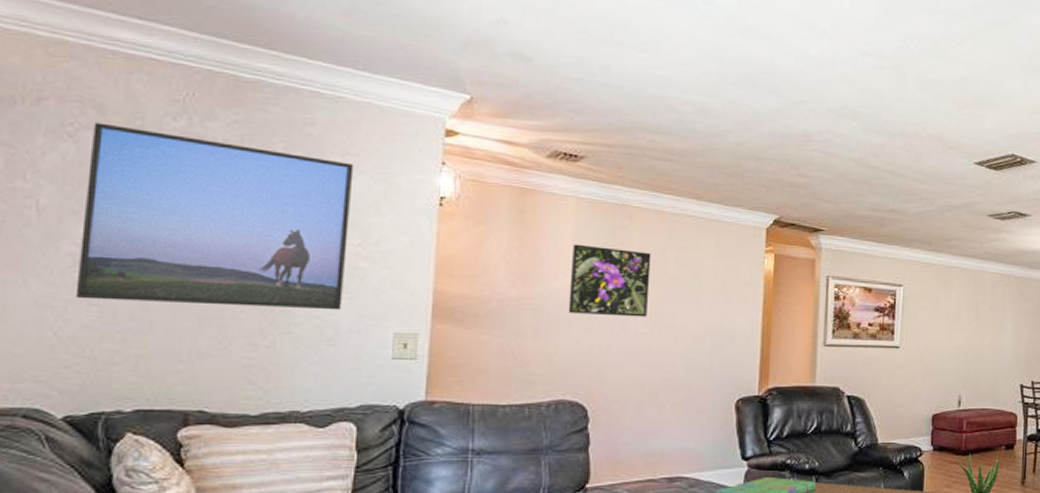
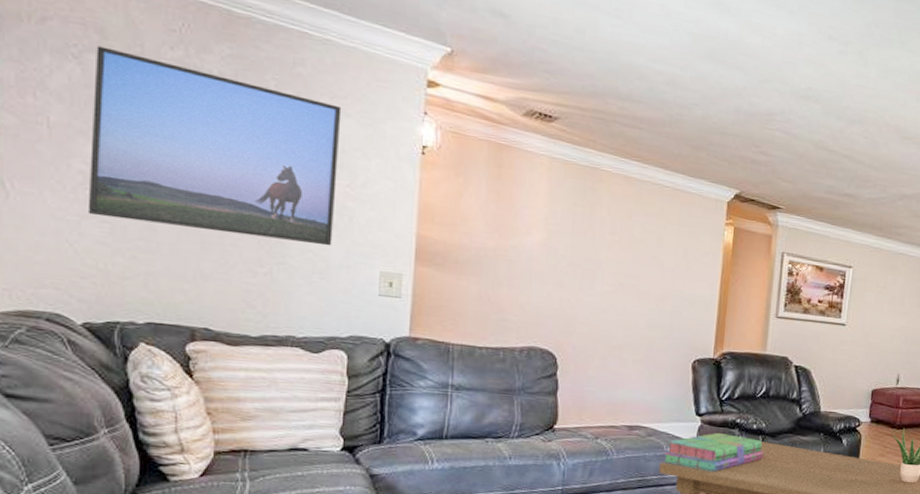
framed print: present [568,244,651,317] -> none [540,202,619,277]

